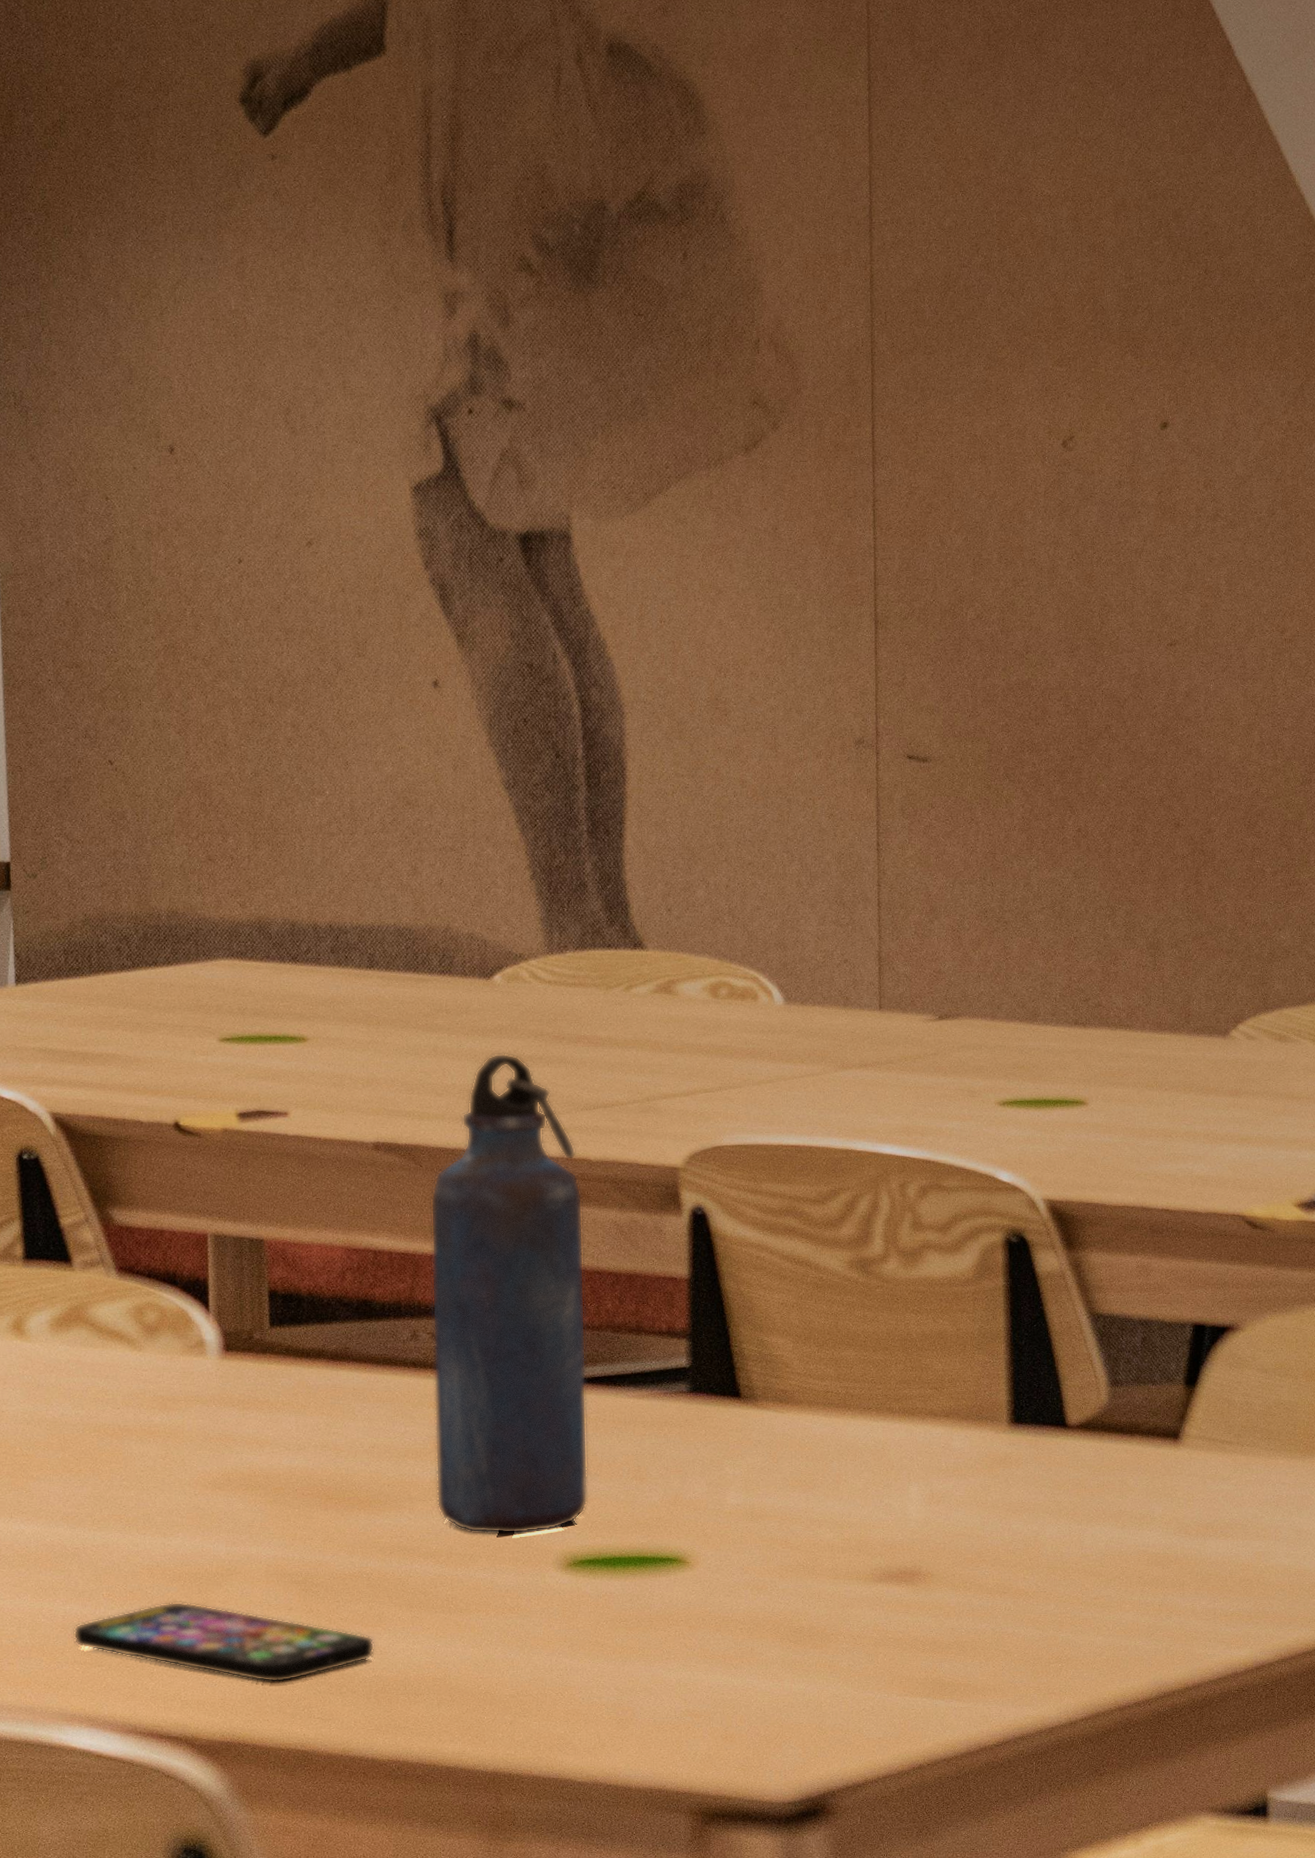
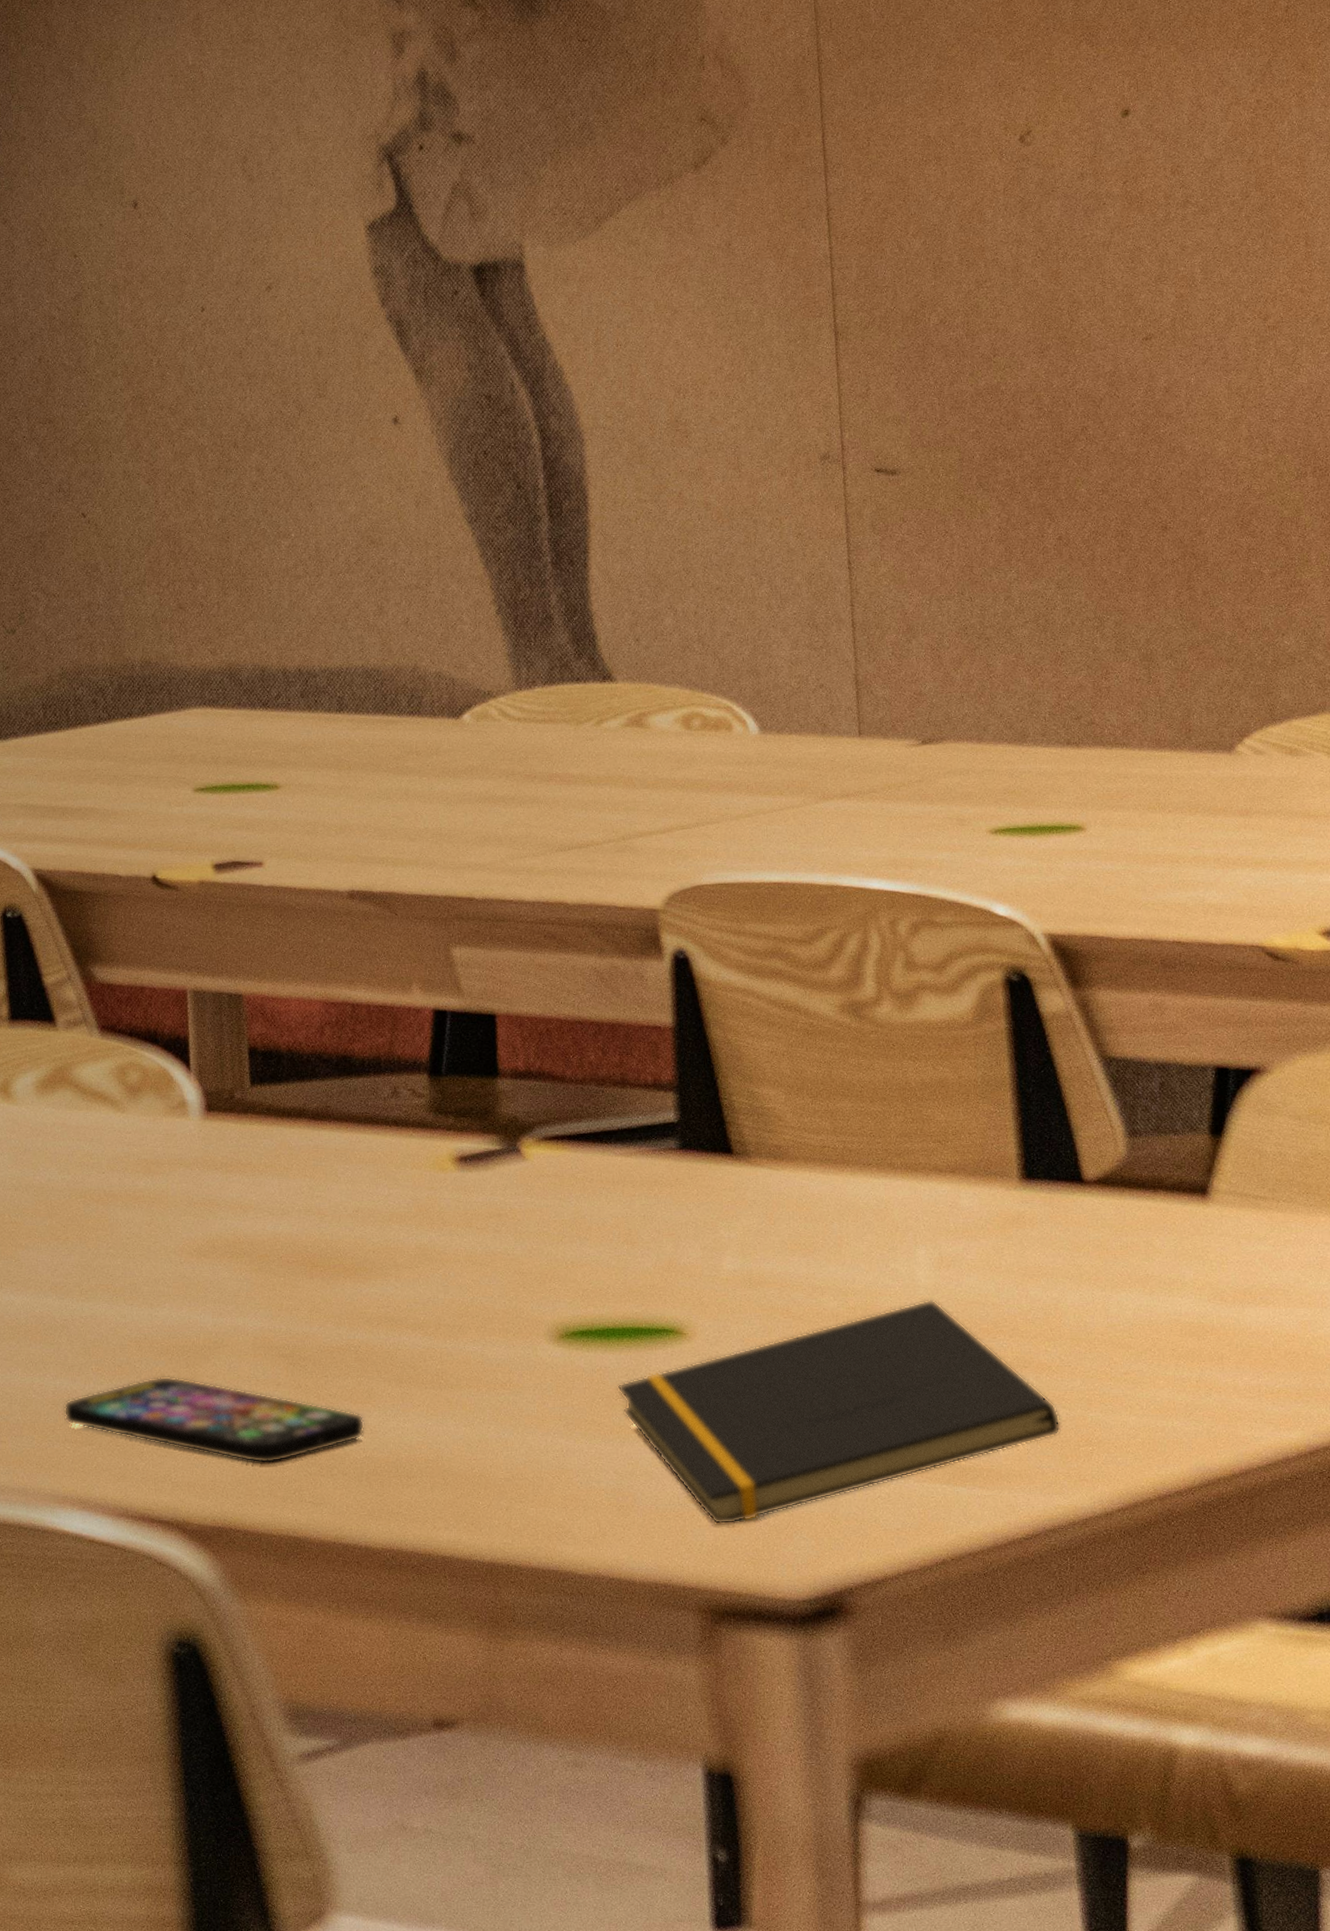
water bottle: present [430,1053,588,1534] -> none [406,795,578,1304]
notepad: none [621,1532,1035,1736] -> present [617,1300,1062,1525]

